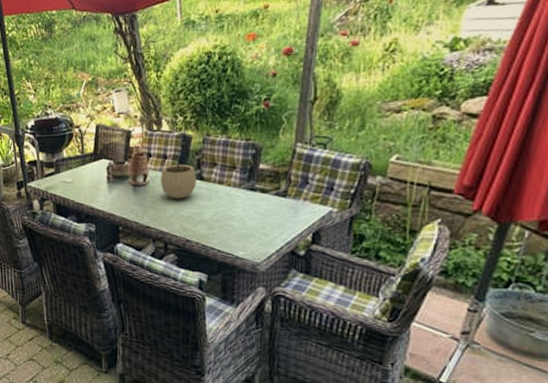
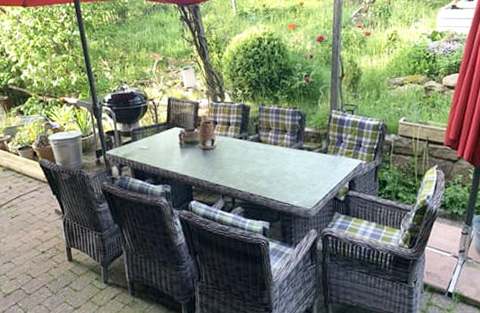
plant pot: present [161,156,197,199] -> none [226,123,256,160]

